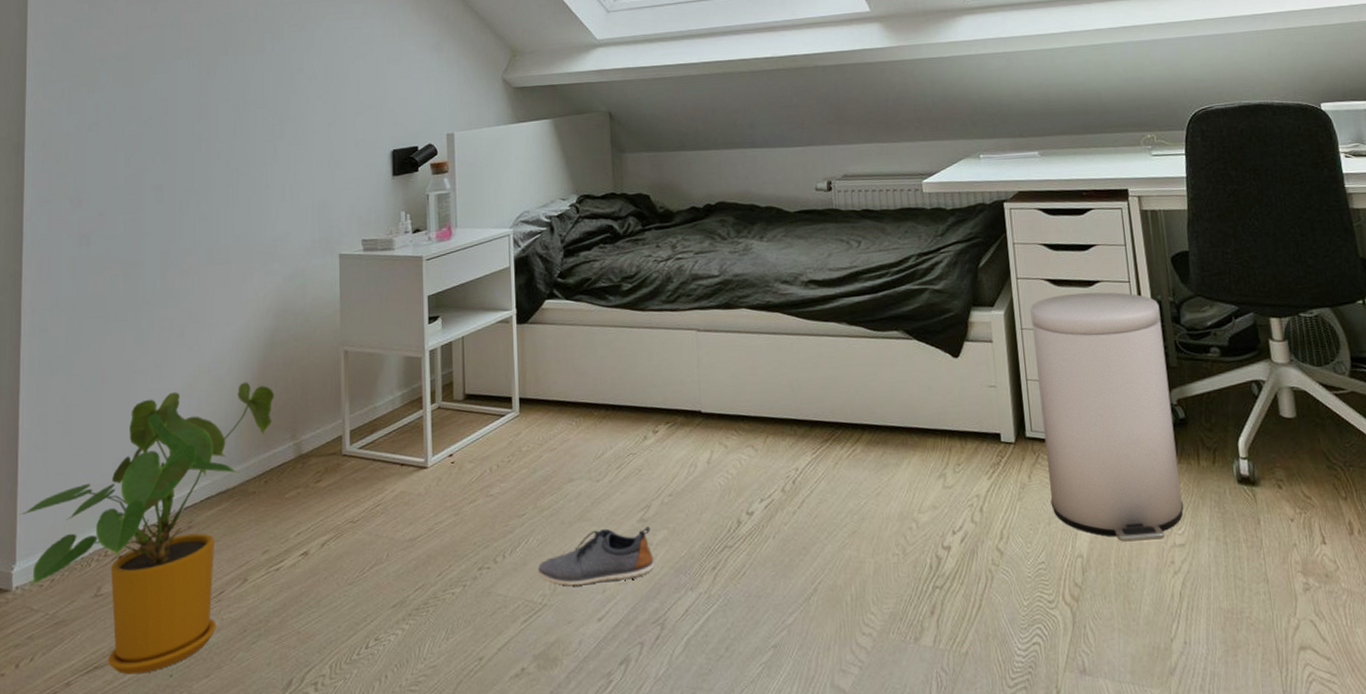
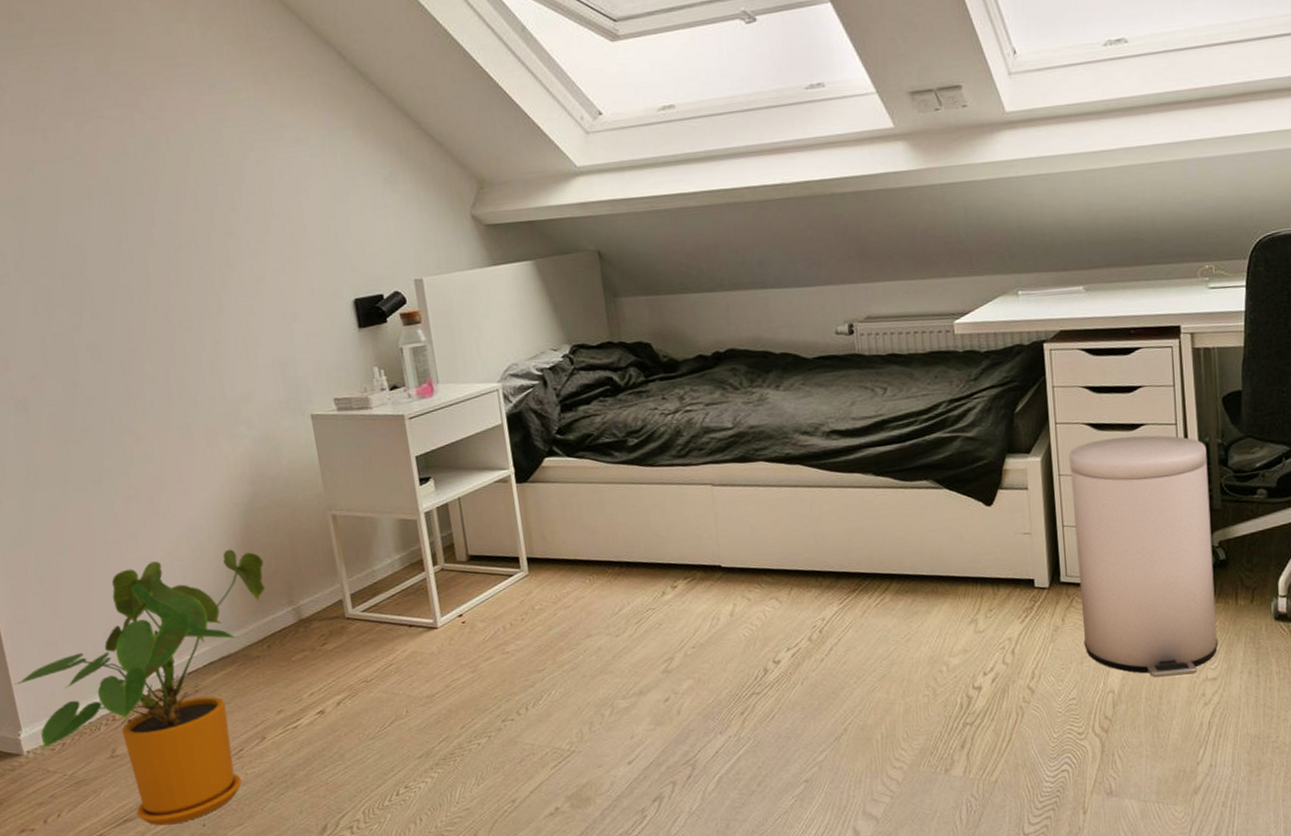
shoe: present [537,527,655,586] -> none [562,677,682,734]

